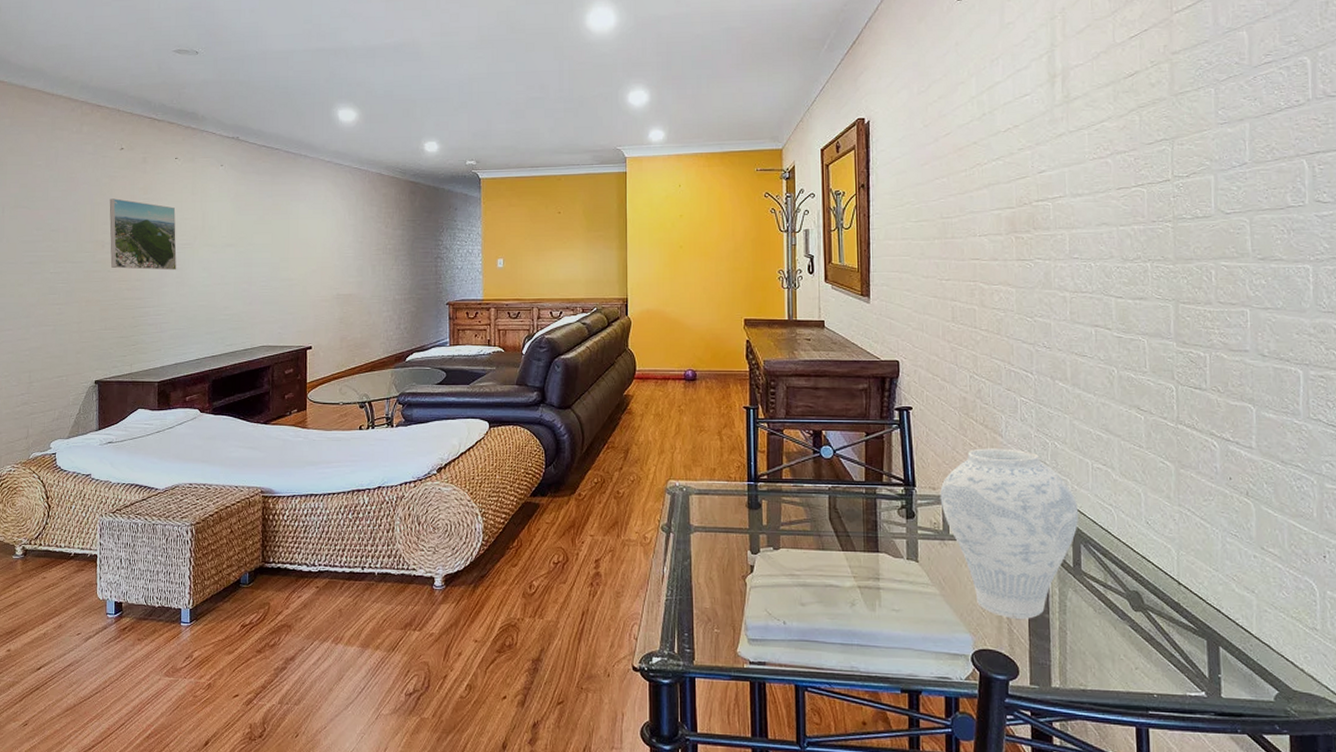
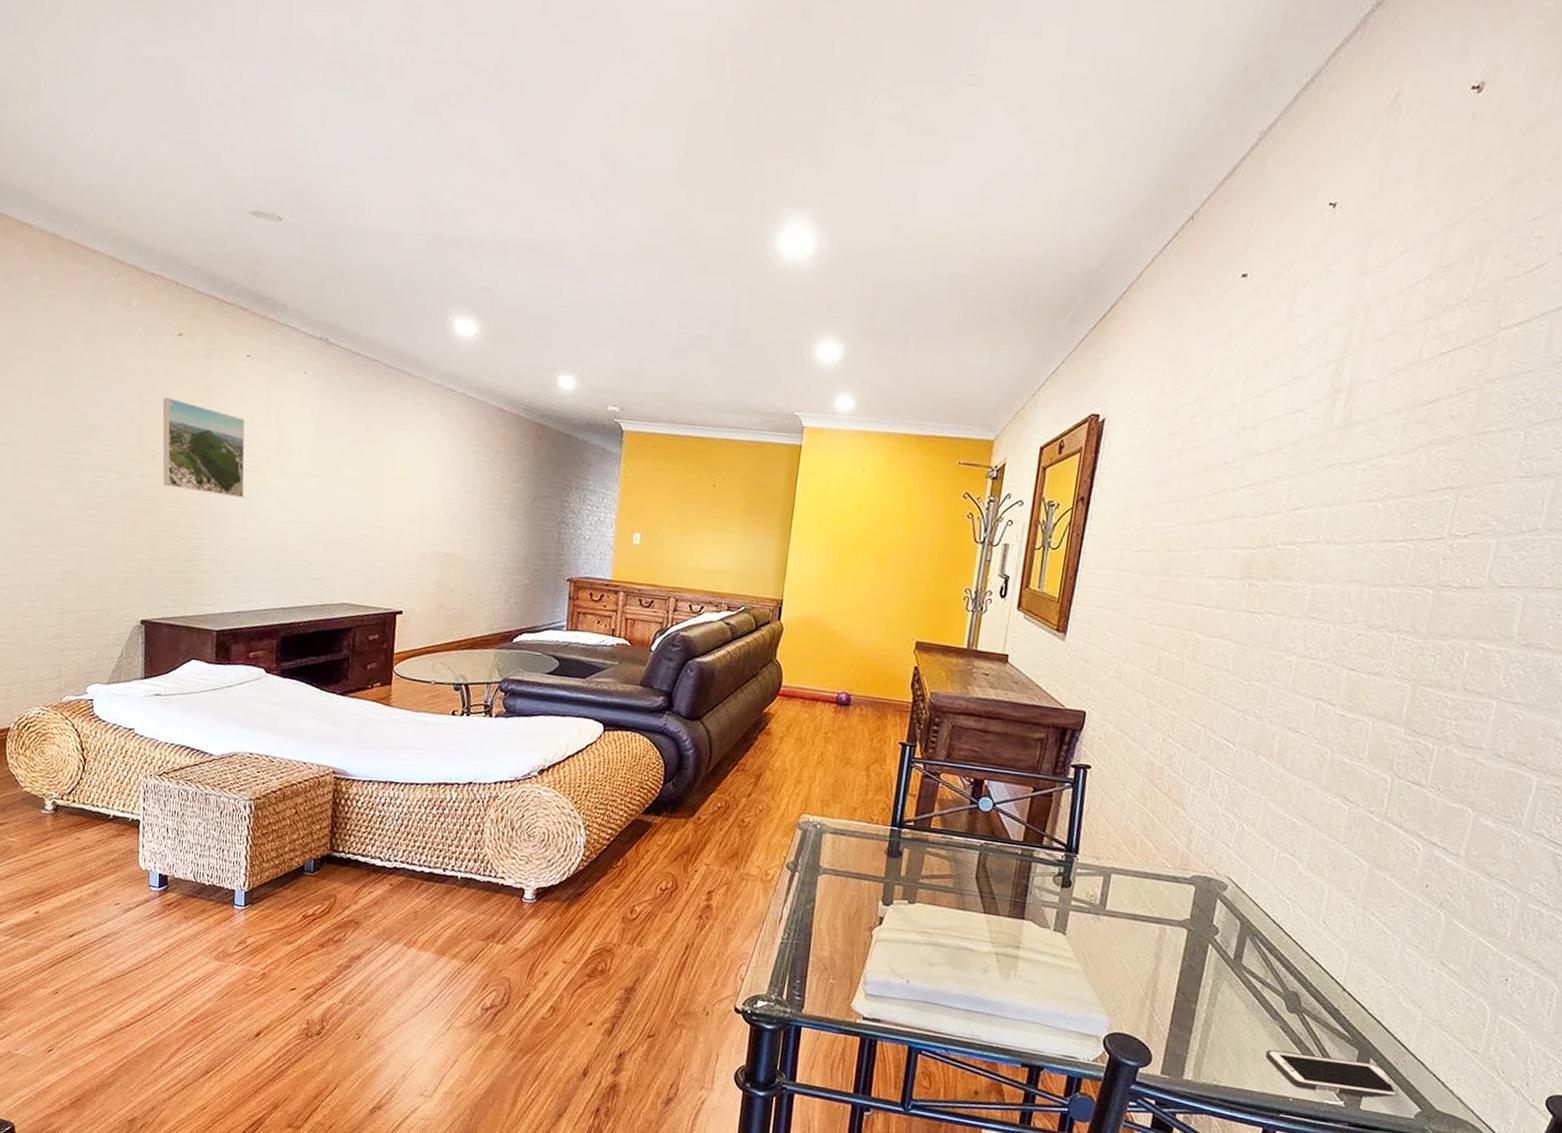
vase: present [940,448,1078,620] -> none [1102,820,1253,1008]
cell phone: none [1122,649,1253,686] -> present [1264,1049,1398,1098]

